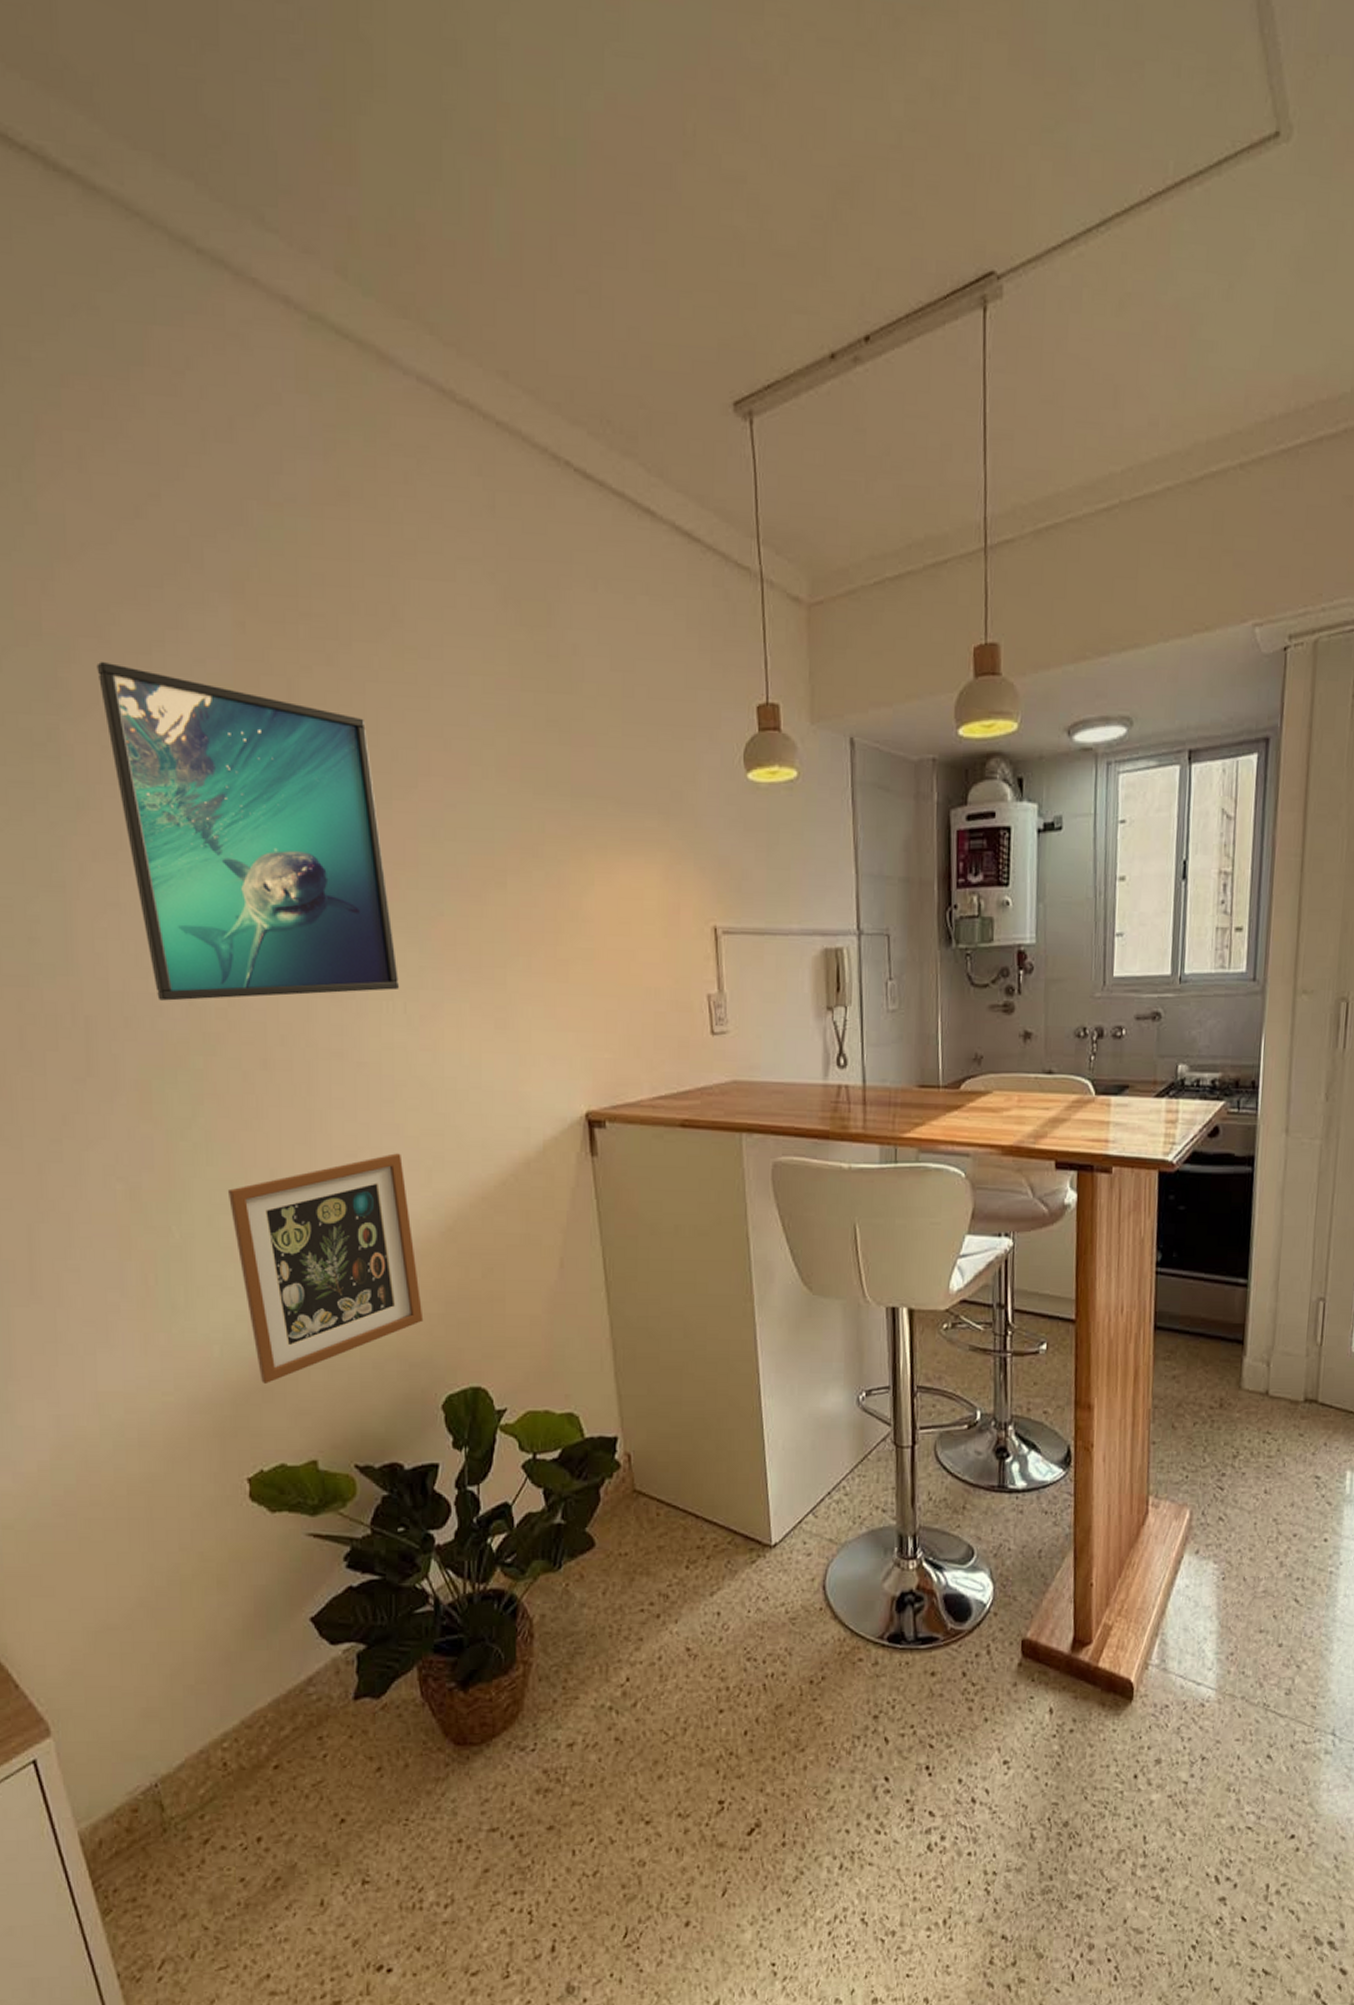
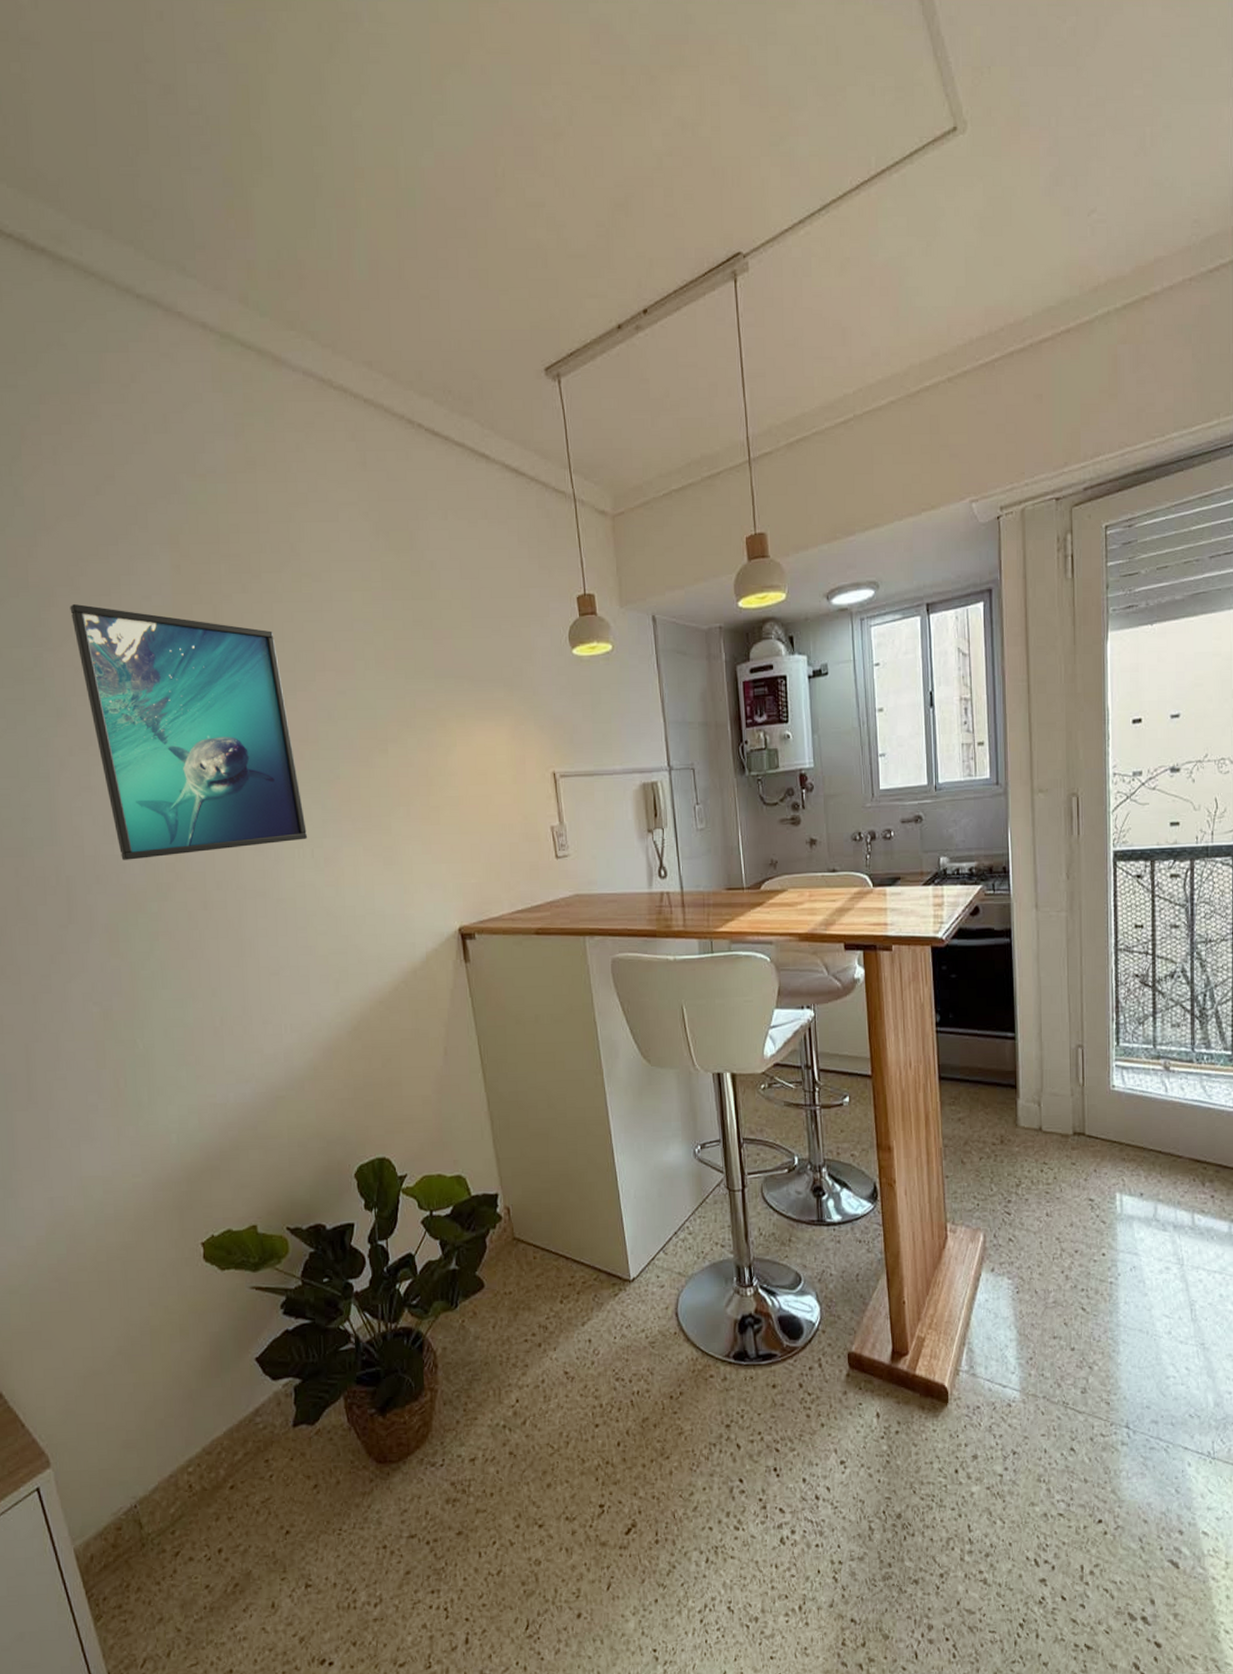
picture frame: present [227,1153,424,1385] -> none [179,970,337,1164]

